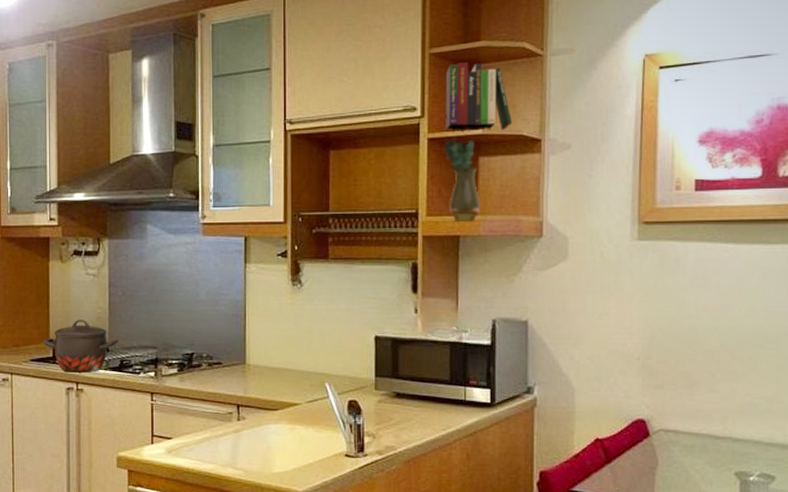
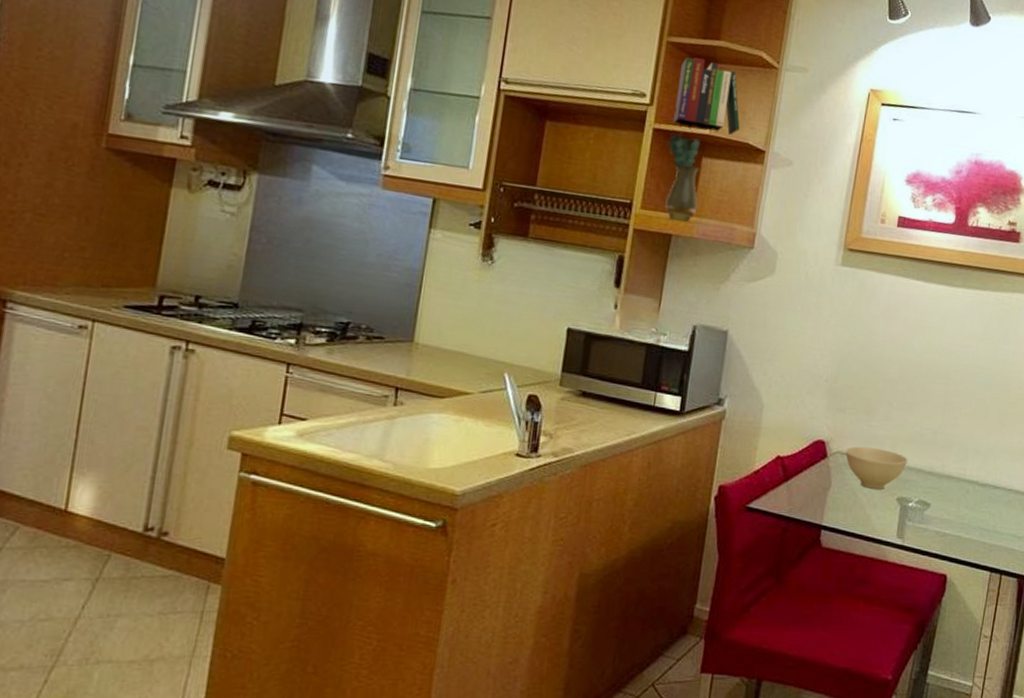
cooking pot: present [42,320,119,373] -> none [145,264,255,331]
bowl: none [669,422,743,465] -> present [845,446,909,489]

